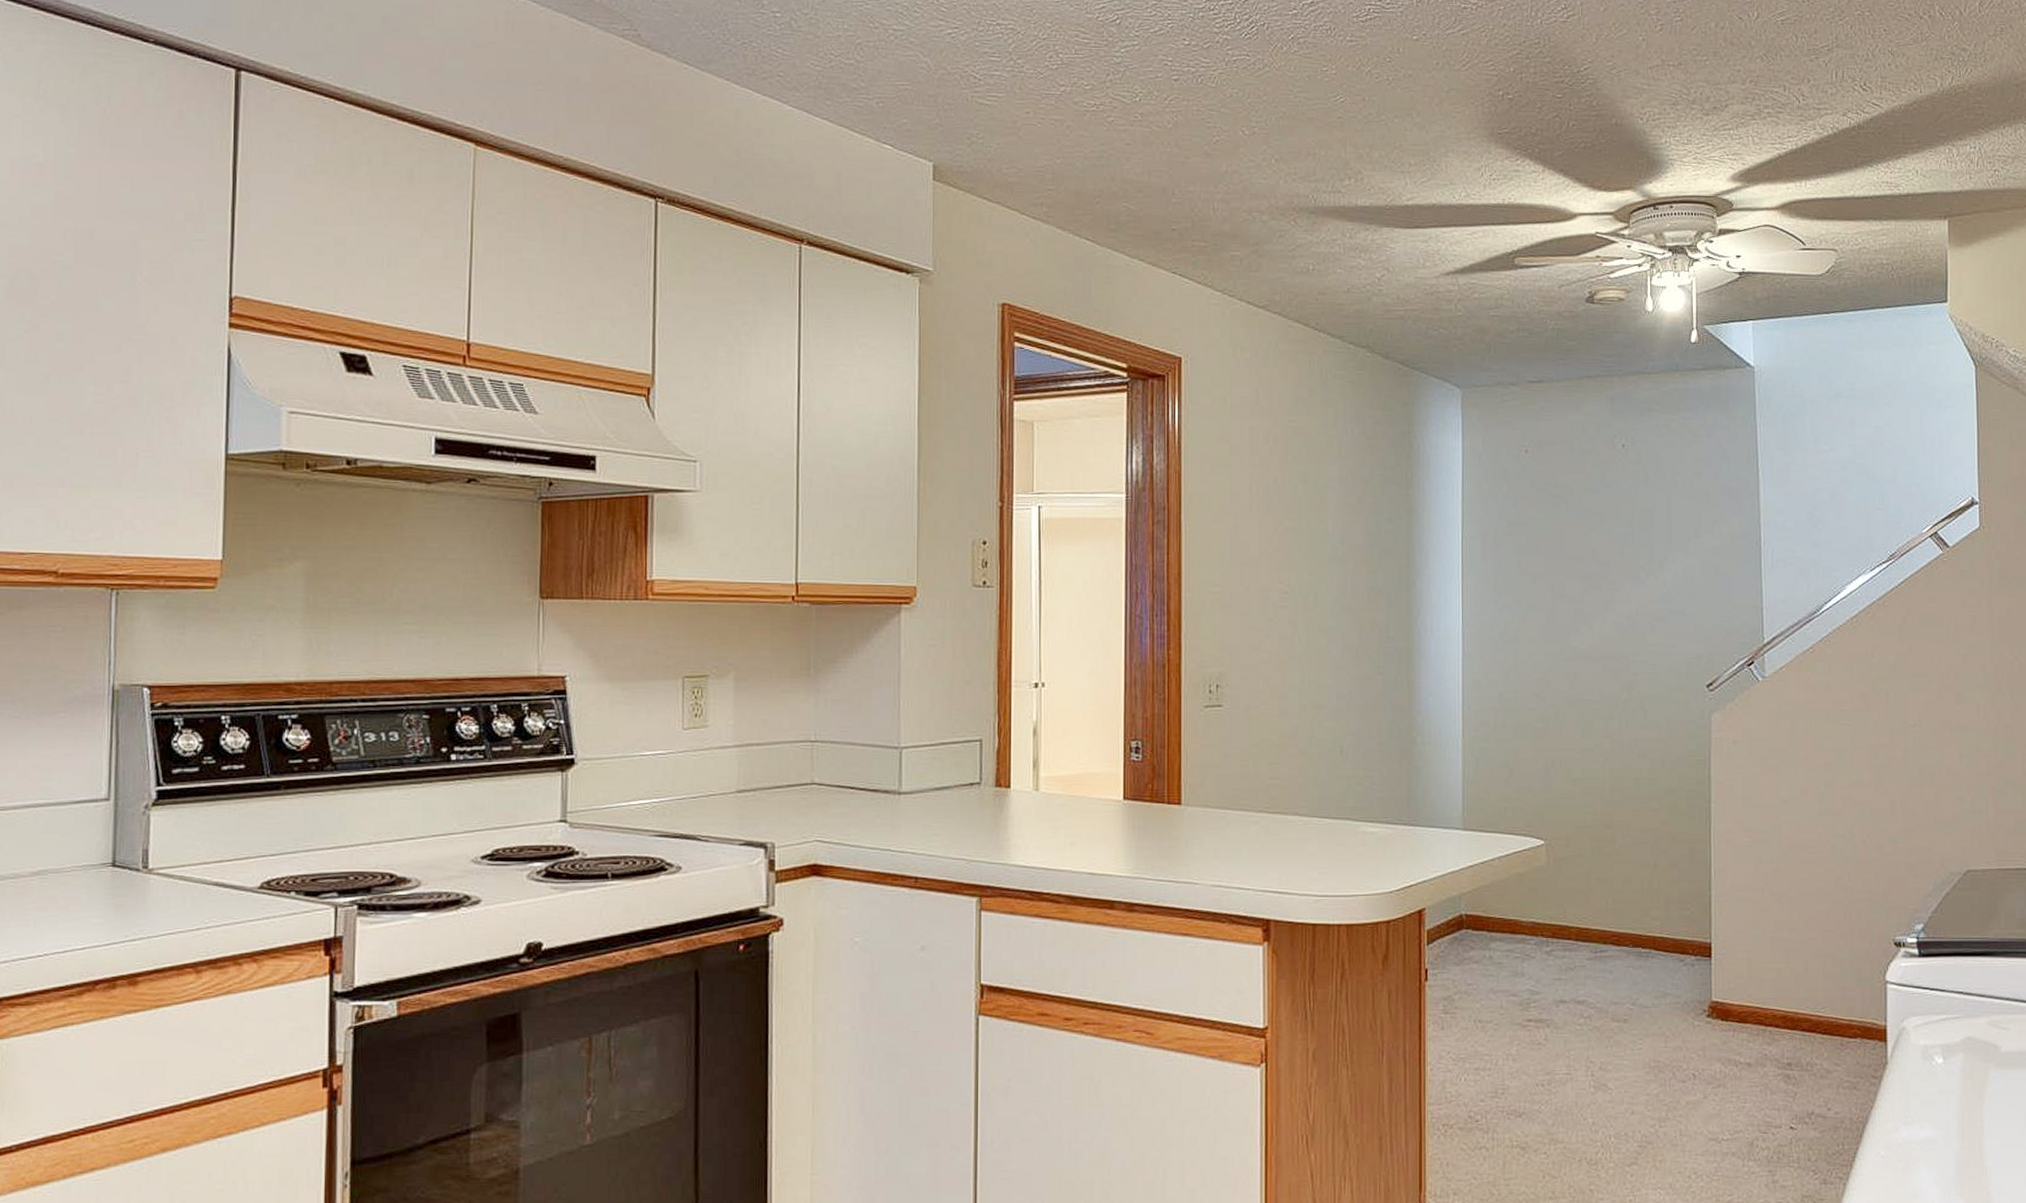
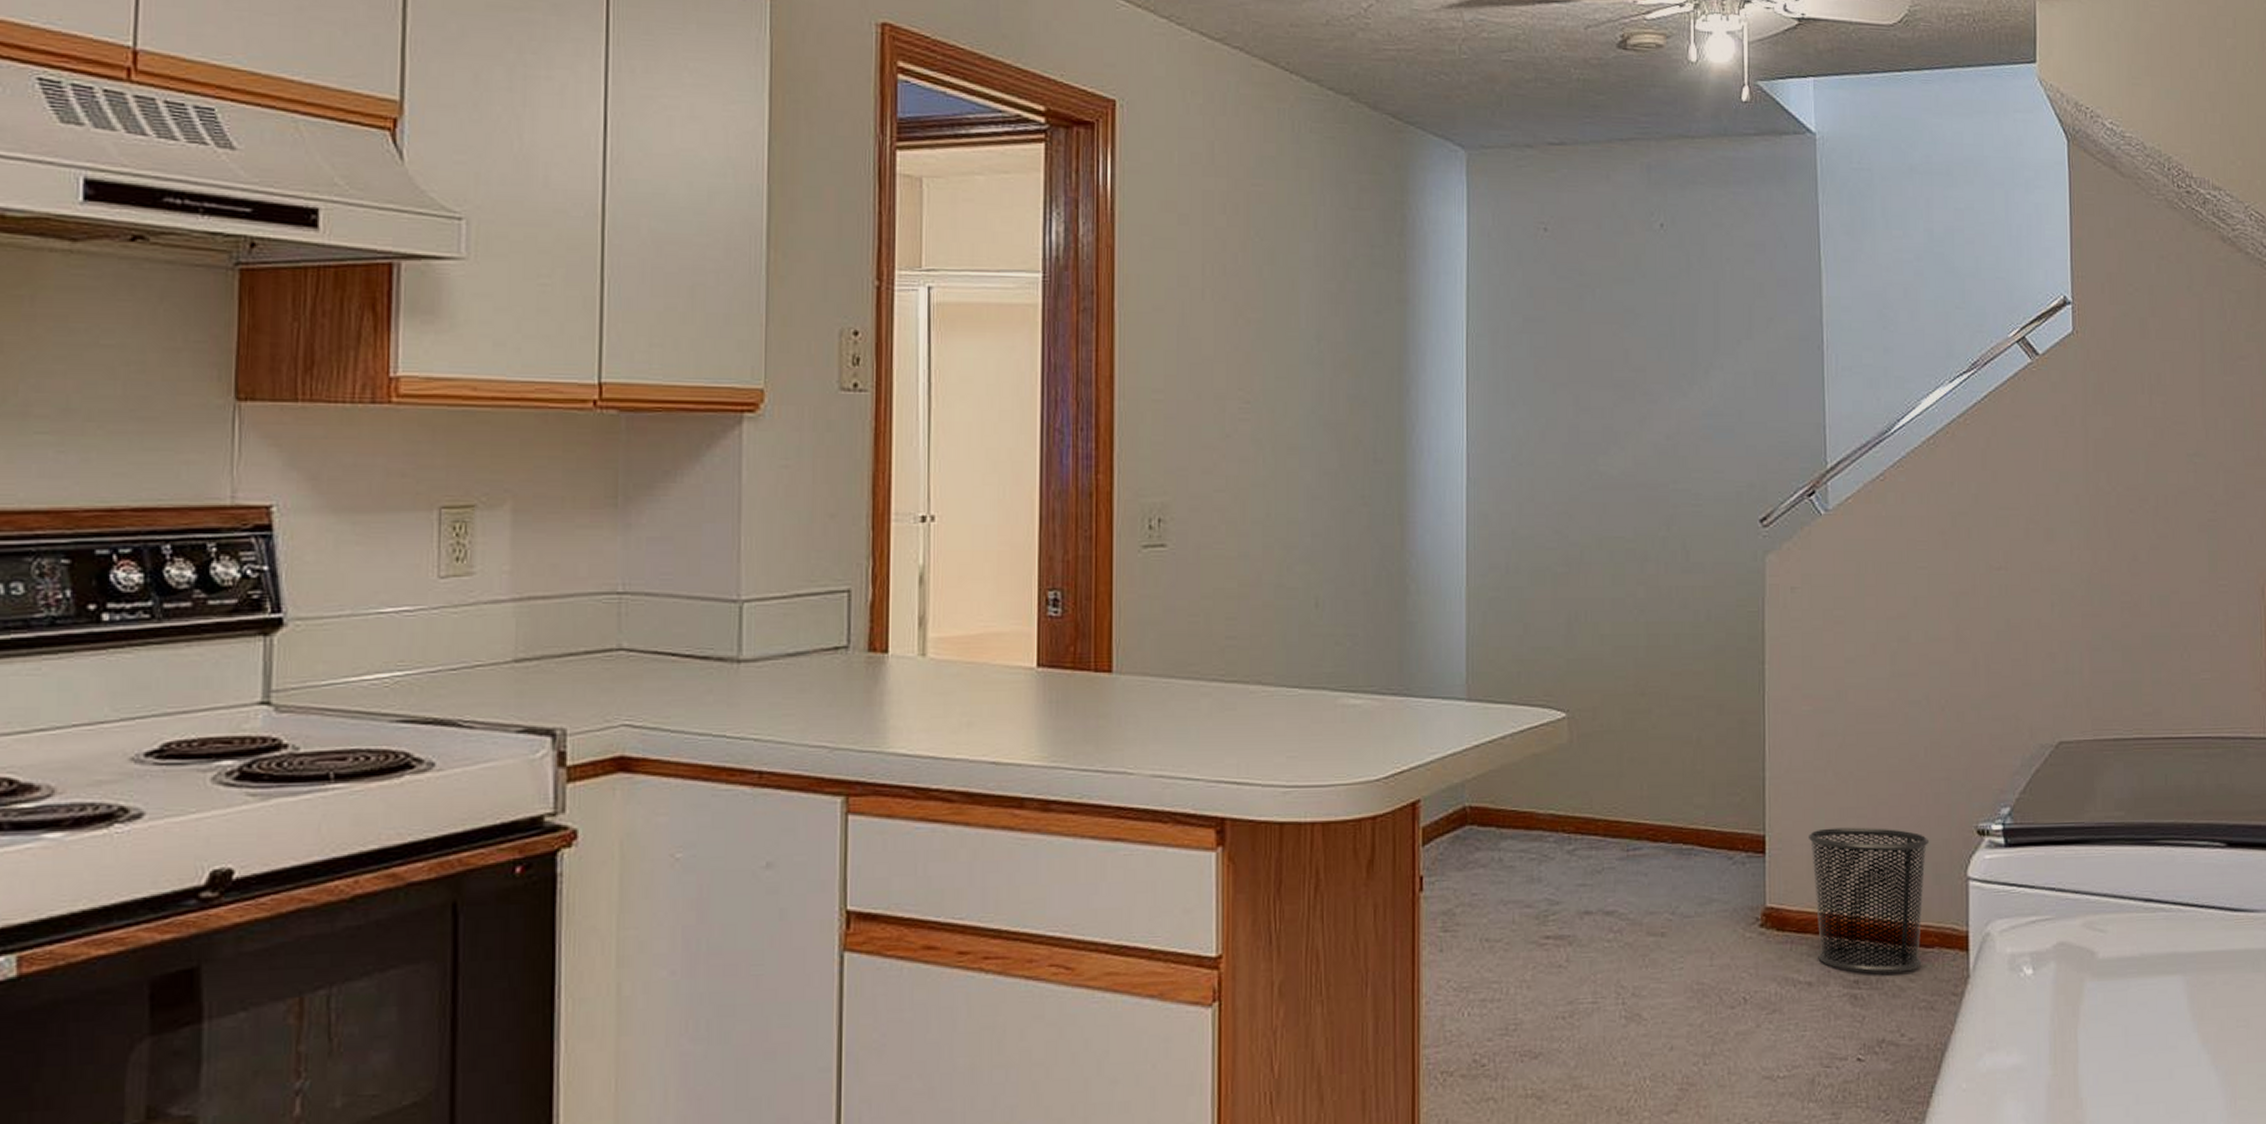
waste bin: none [1748,937,1853,1058] -> present [1809,827,1930,973]

